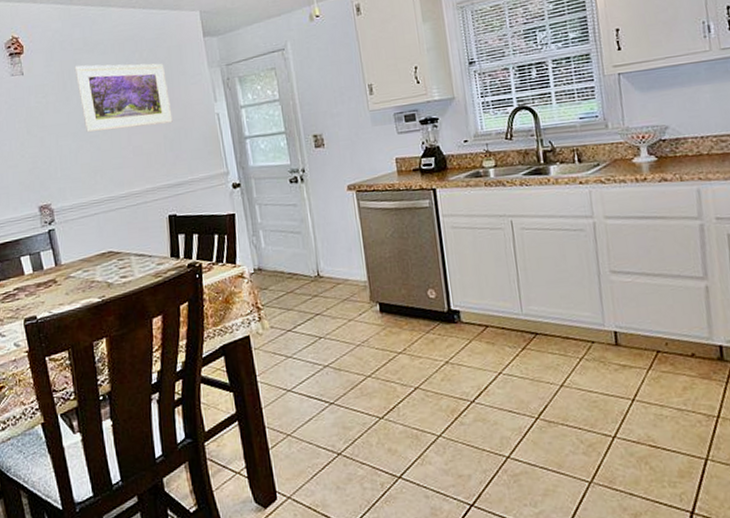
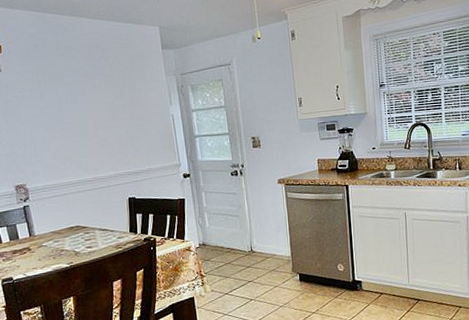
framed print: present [74,63,173,132] -> none [48,66,134,125]

